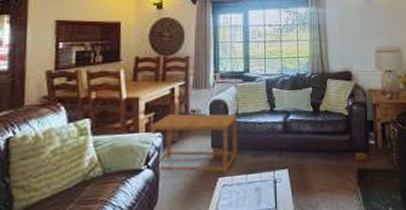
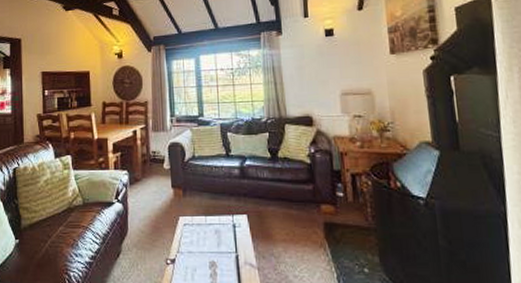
side table: present [149,113,237,174] -> none [117,154,196,214]

